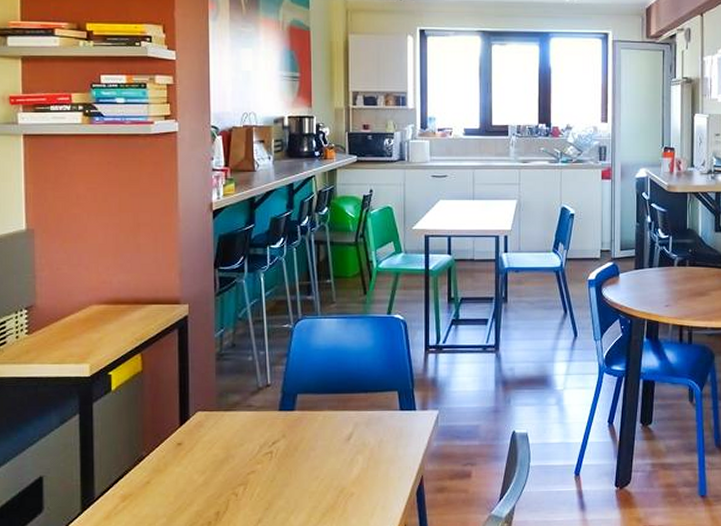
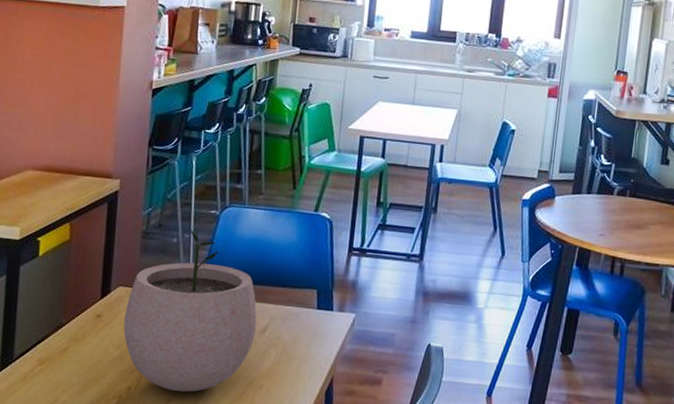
plant pot: none [206,344,341,510] -> present [123,228,257,392]

